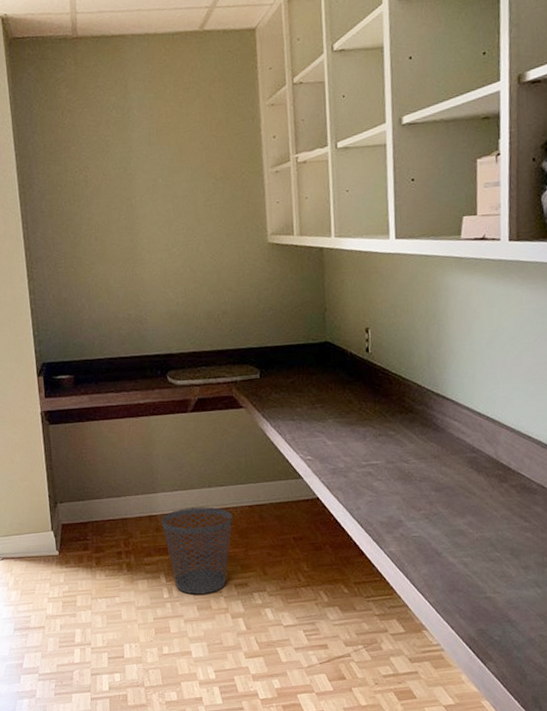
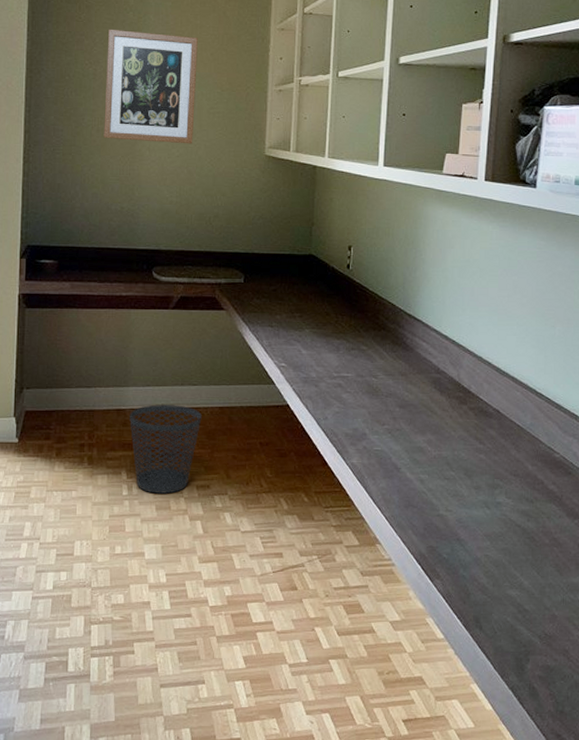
wall art: none [94,126,193,247] -> present [103,29,198,144]

